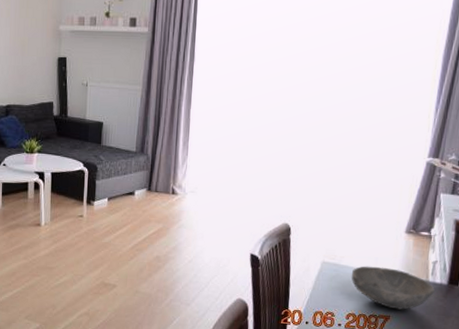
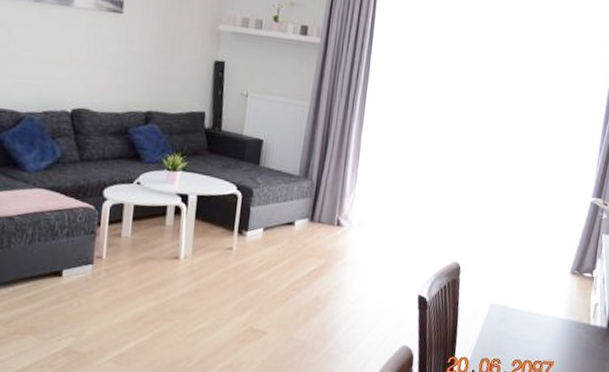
bowl: present [351,266,435,310] -> none [518,308,596,355]

